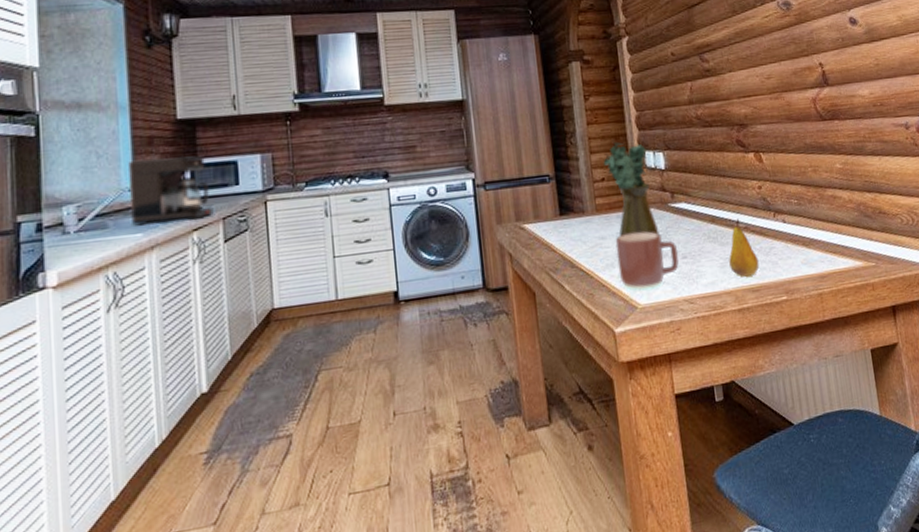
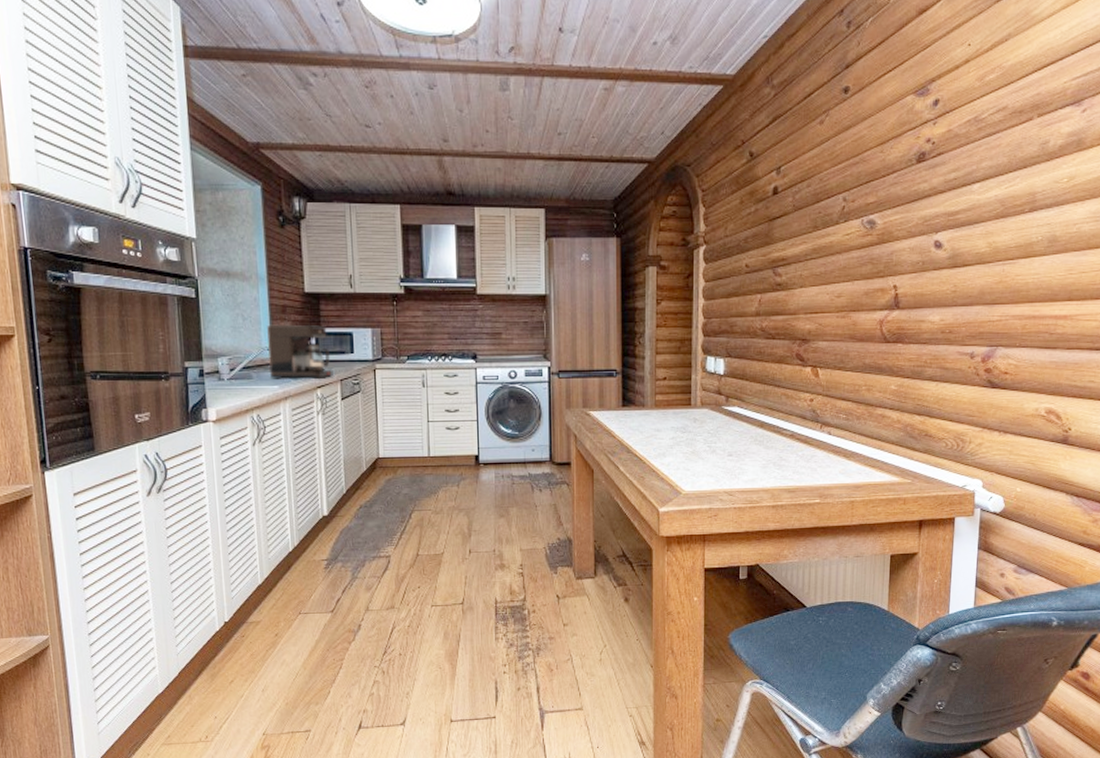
vase: present [603,140,660,237] -> none [667,343,710,433]
mug: present [615,231,679,290] -> none [669,429,724,479]
fruit: present [729,218,760,277] -> none [771,426,799,478]

